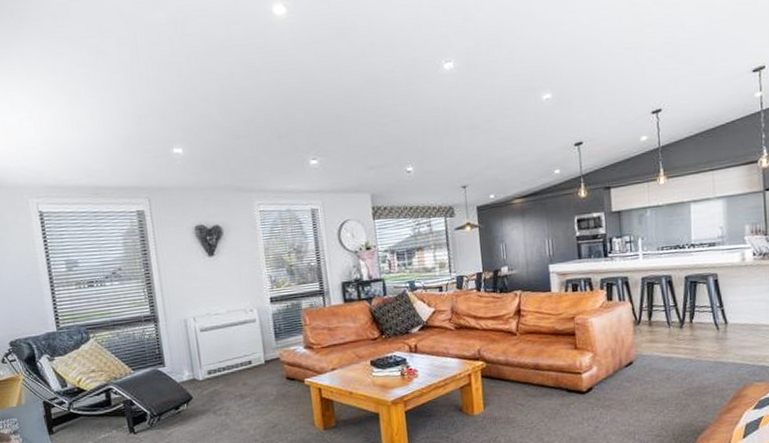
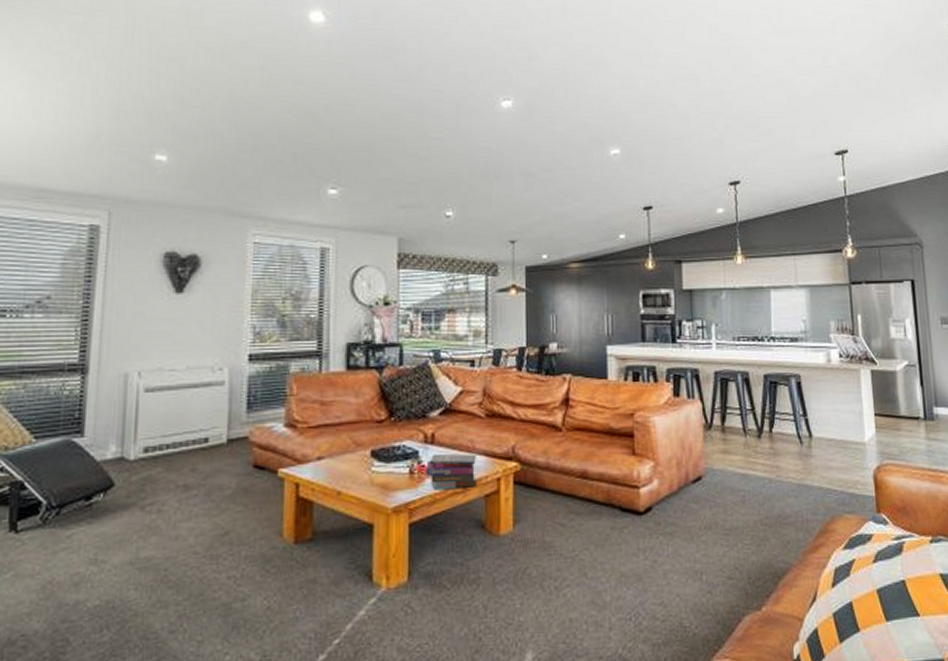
books: none [413,357,453,386] -> present [426,453,477,490]

